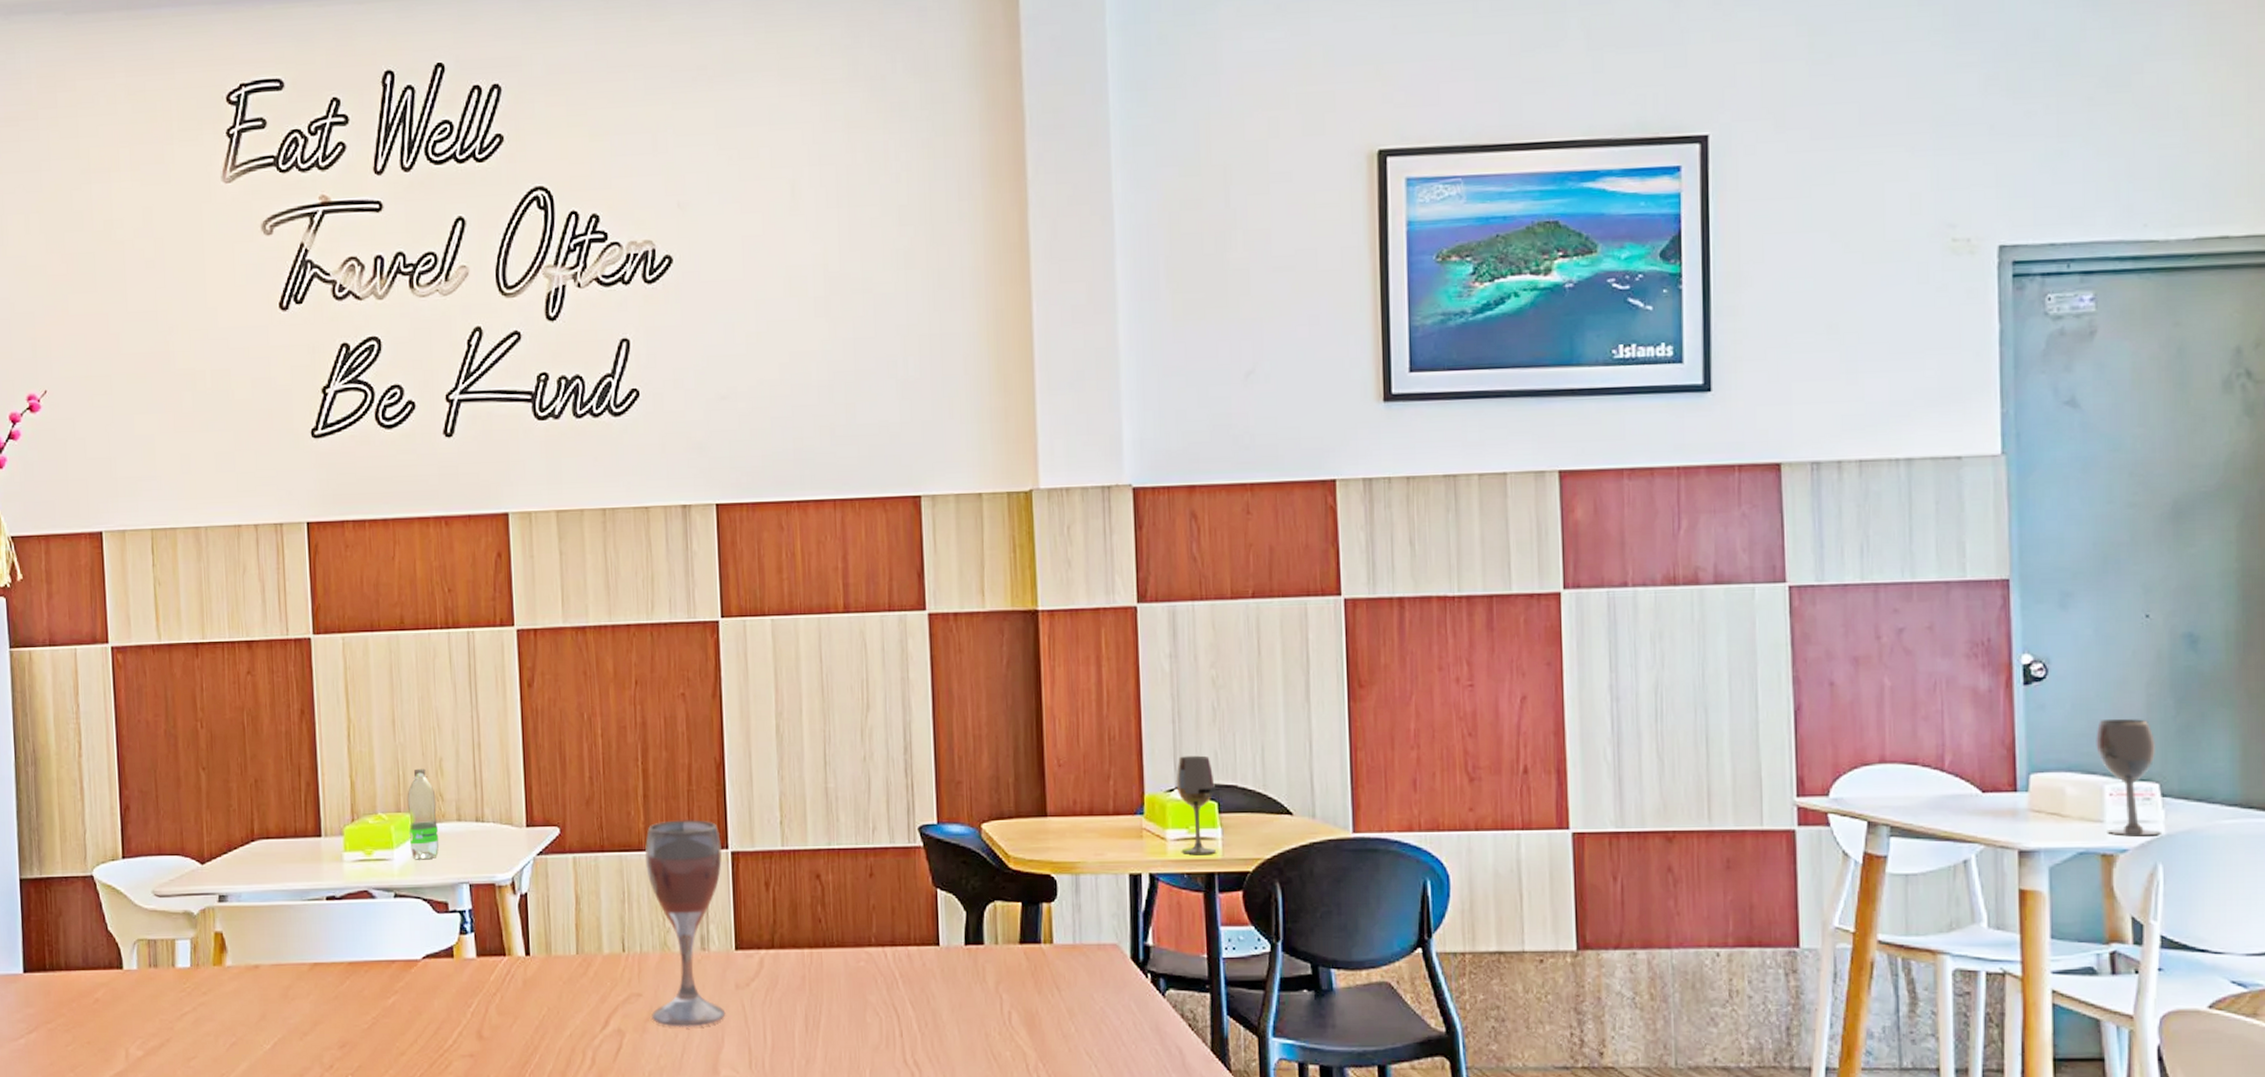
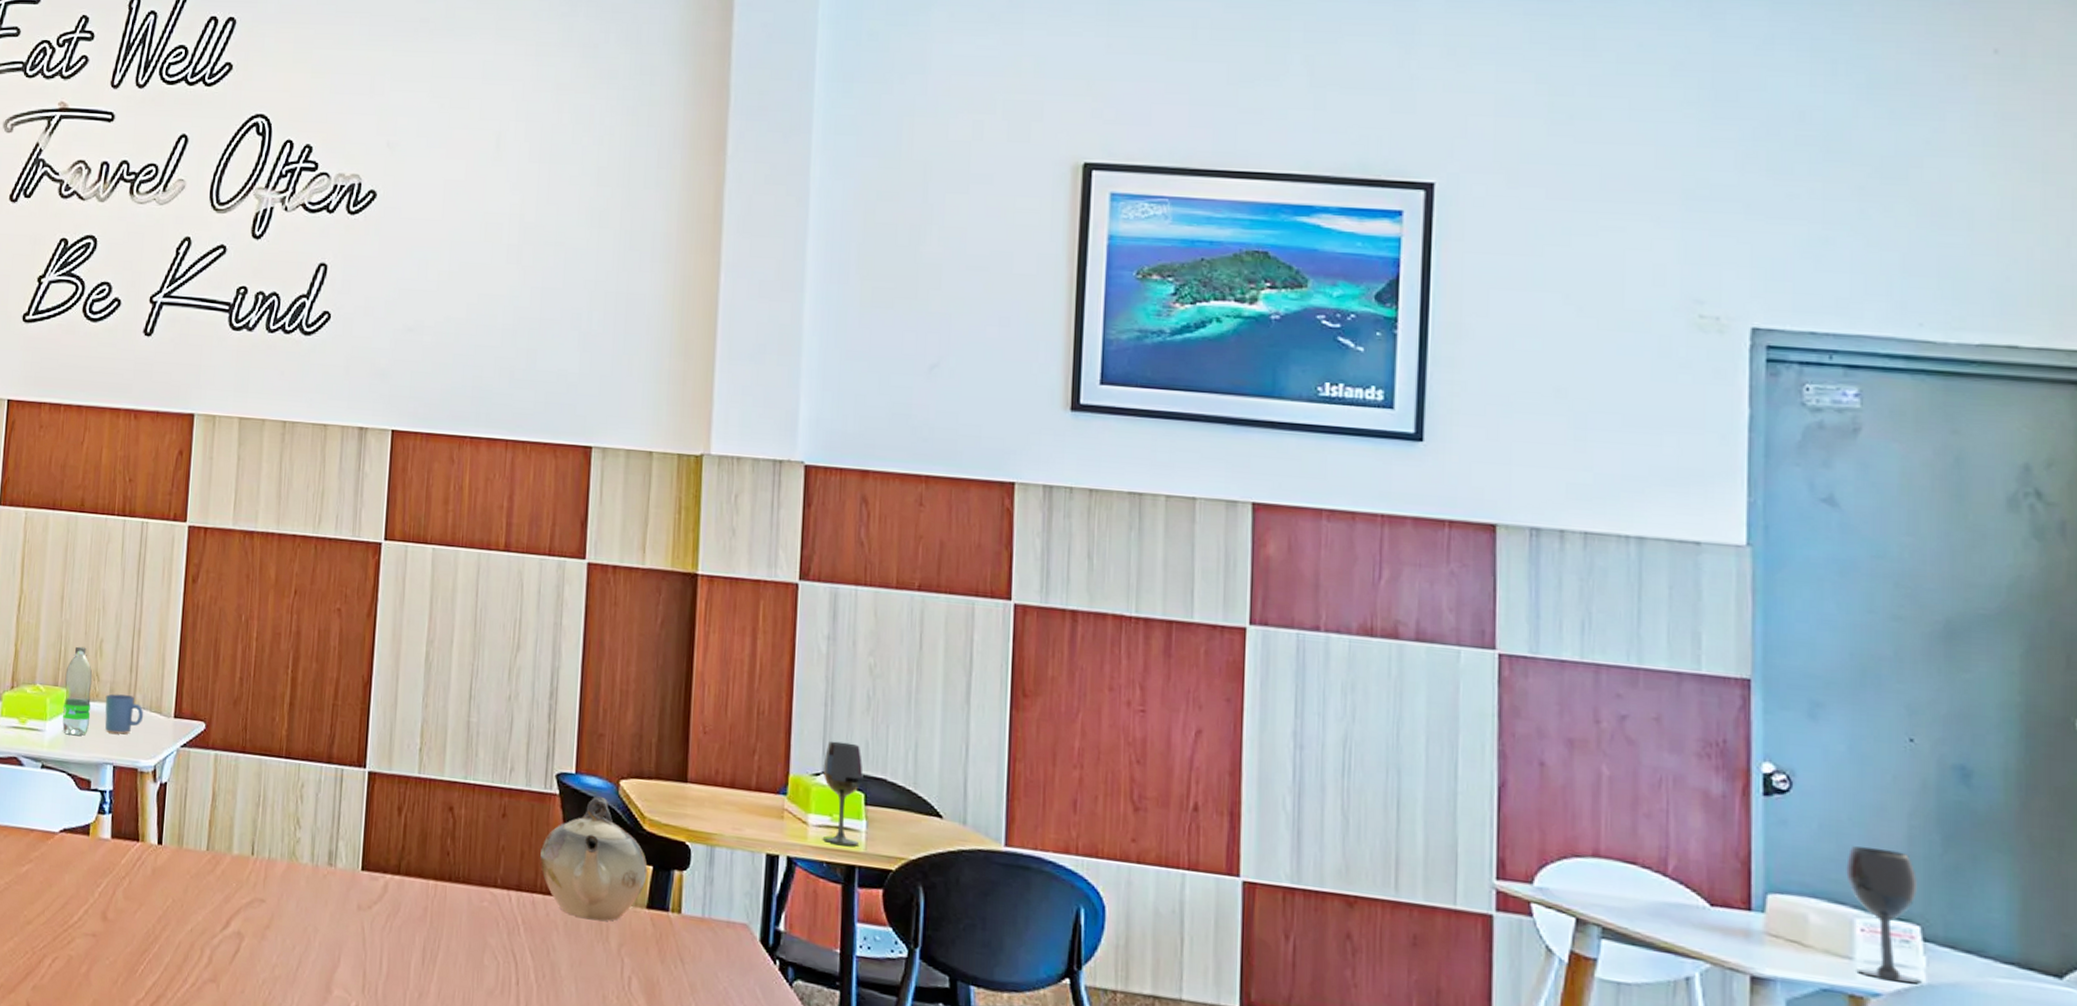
mug: none [452,811,495,852] -> present [105,694,144,734]
cup: present [644,820,726,1027] -> none [272,732,360,942]
teapot: none [911,842,1017,963] -> present [540,796,648,921]

